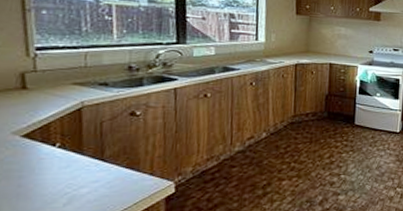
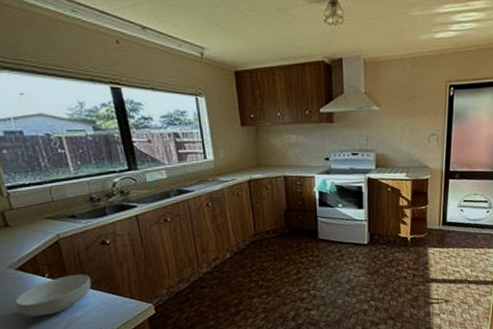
cereal bowl: none [10,146,110,191] -> present [15,274,92,317]

